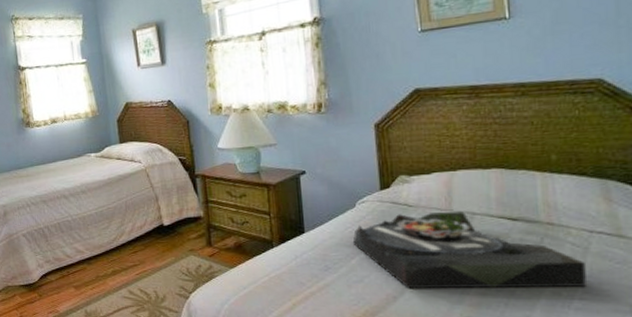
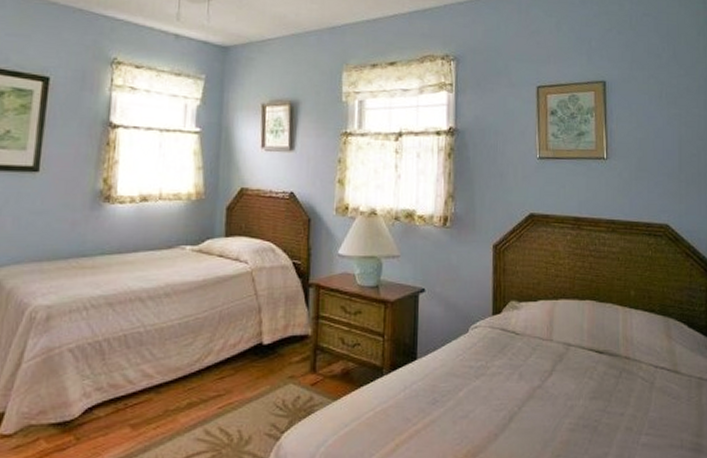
serving tray: present [353,212,586,289] -> none [463,342,651,426]

